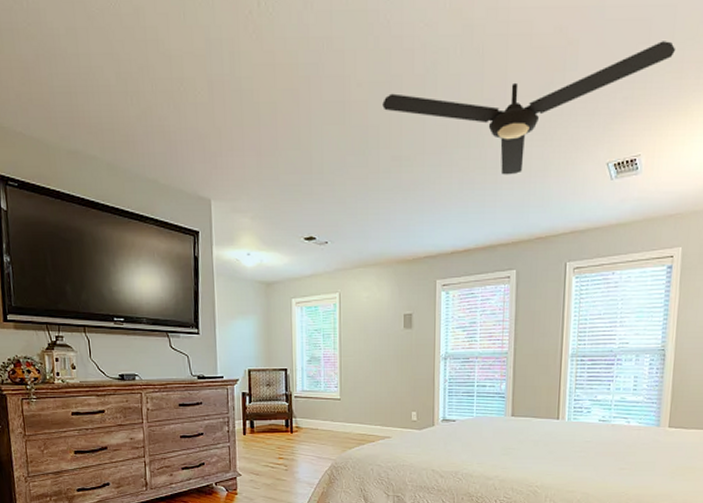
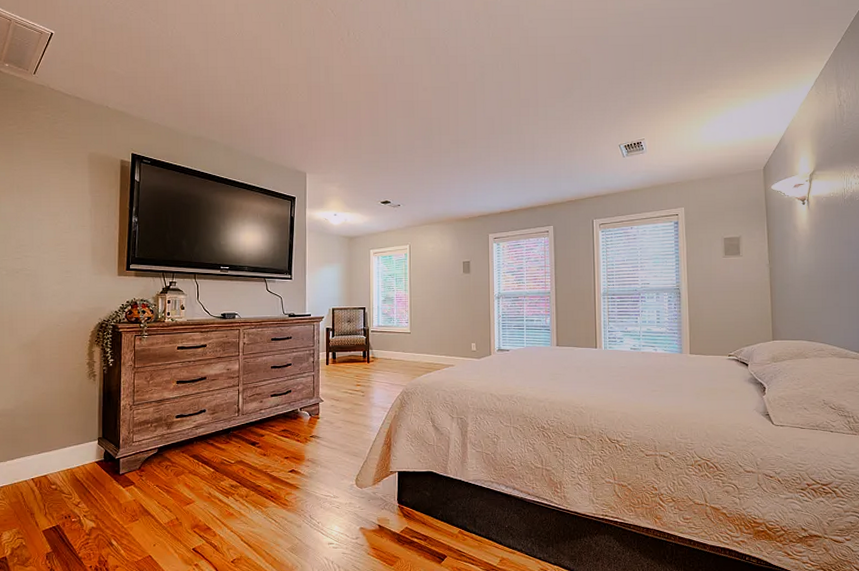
ceiling fan: present [382,41,676,175] -> none [443,59,664,154]

